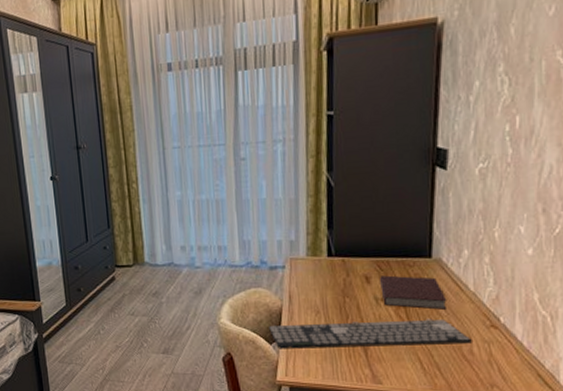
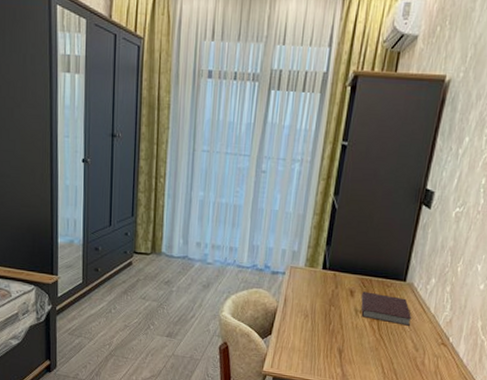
keyboard: present [268,319,472,349] -> none [262,323,425,356]

